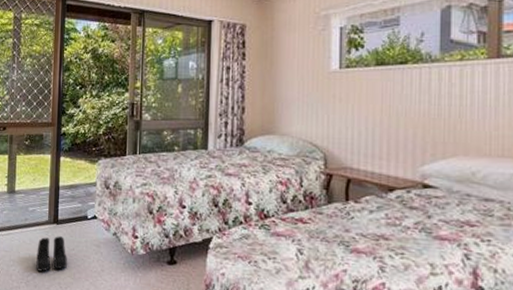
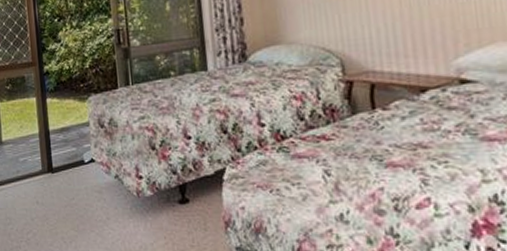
boots: present [36,236,67,272] -> none [34,186,69,227]

